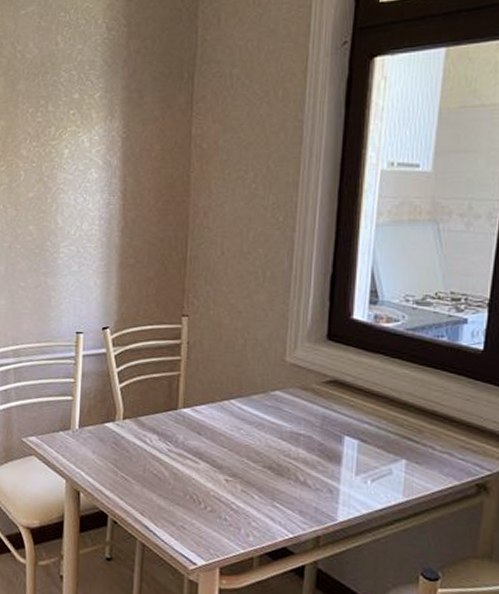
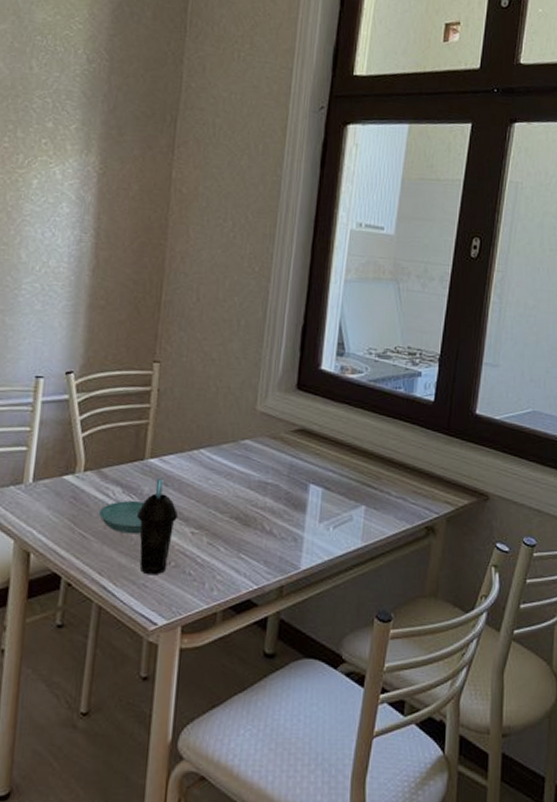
saucer: none [139,447,180,479] -> present [99,500,145,534]
cup: none [172,426,211,519] -> present [136,477,178,575]

